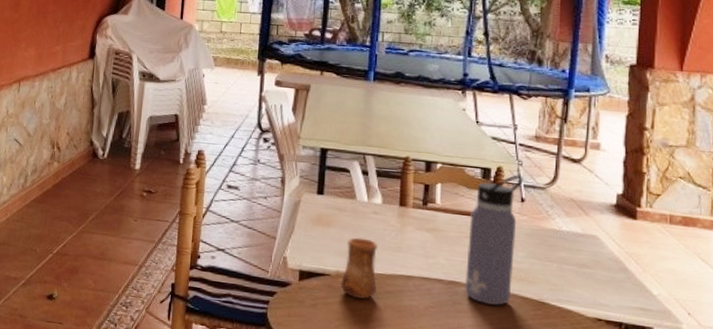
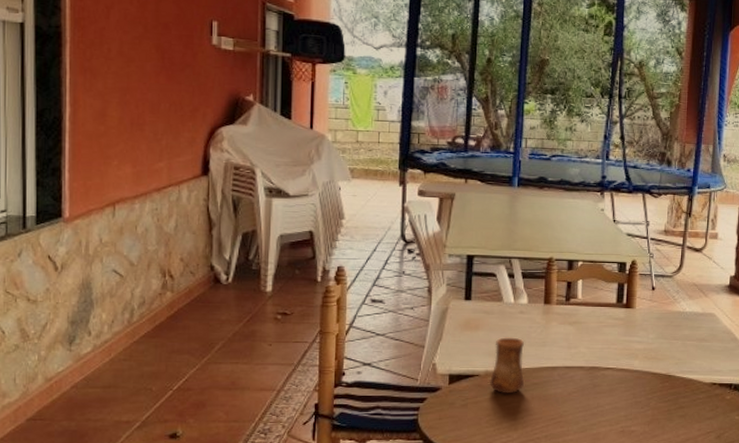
water bottle: present [464,174,525,307] -> none [603,266,655,384]

